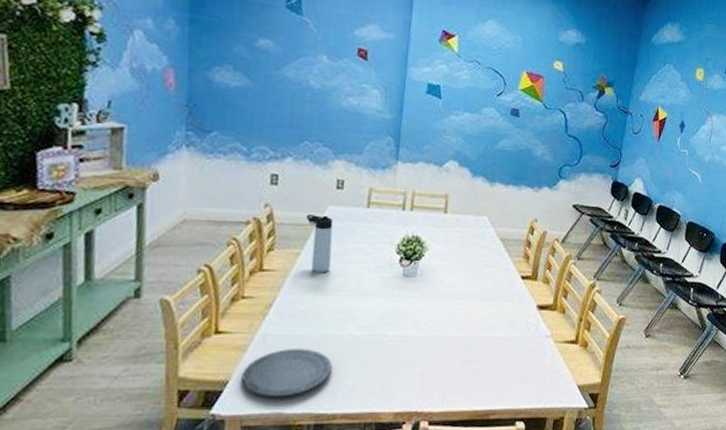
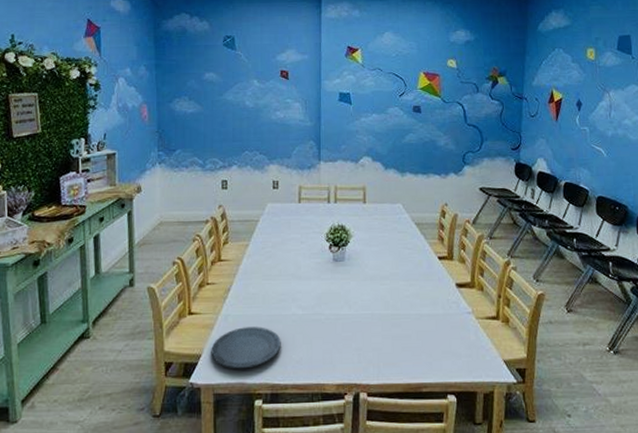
thermos bottle: present [306,215,333,274] -> none [251,212,273,261]

